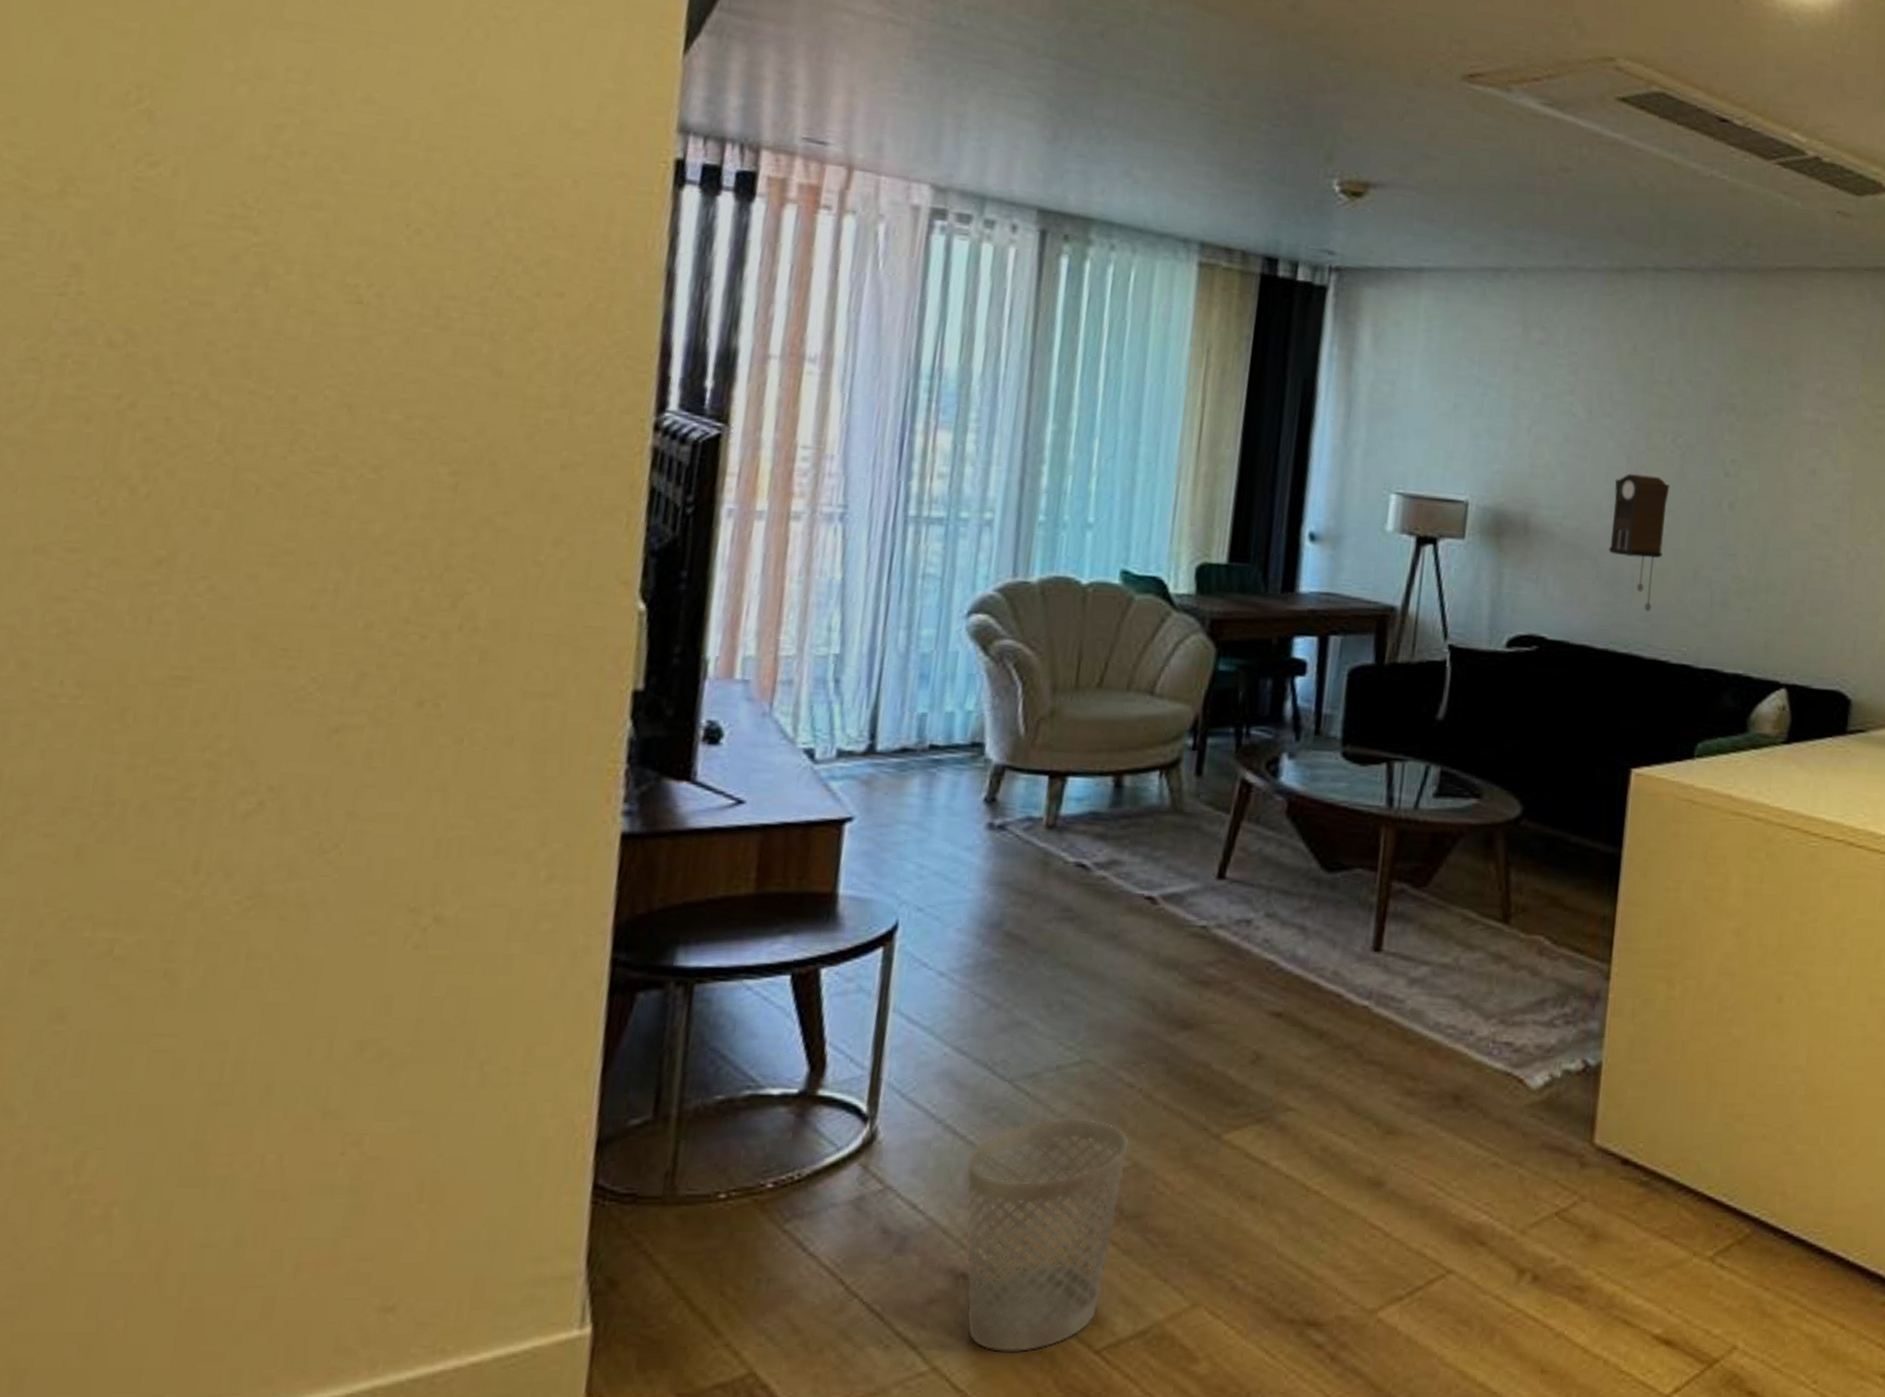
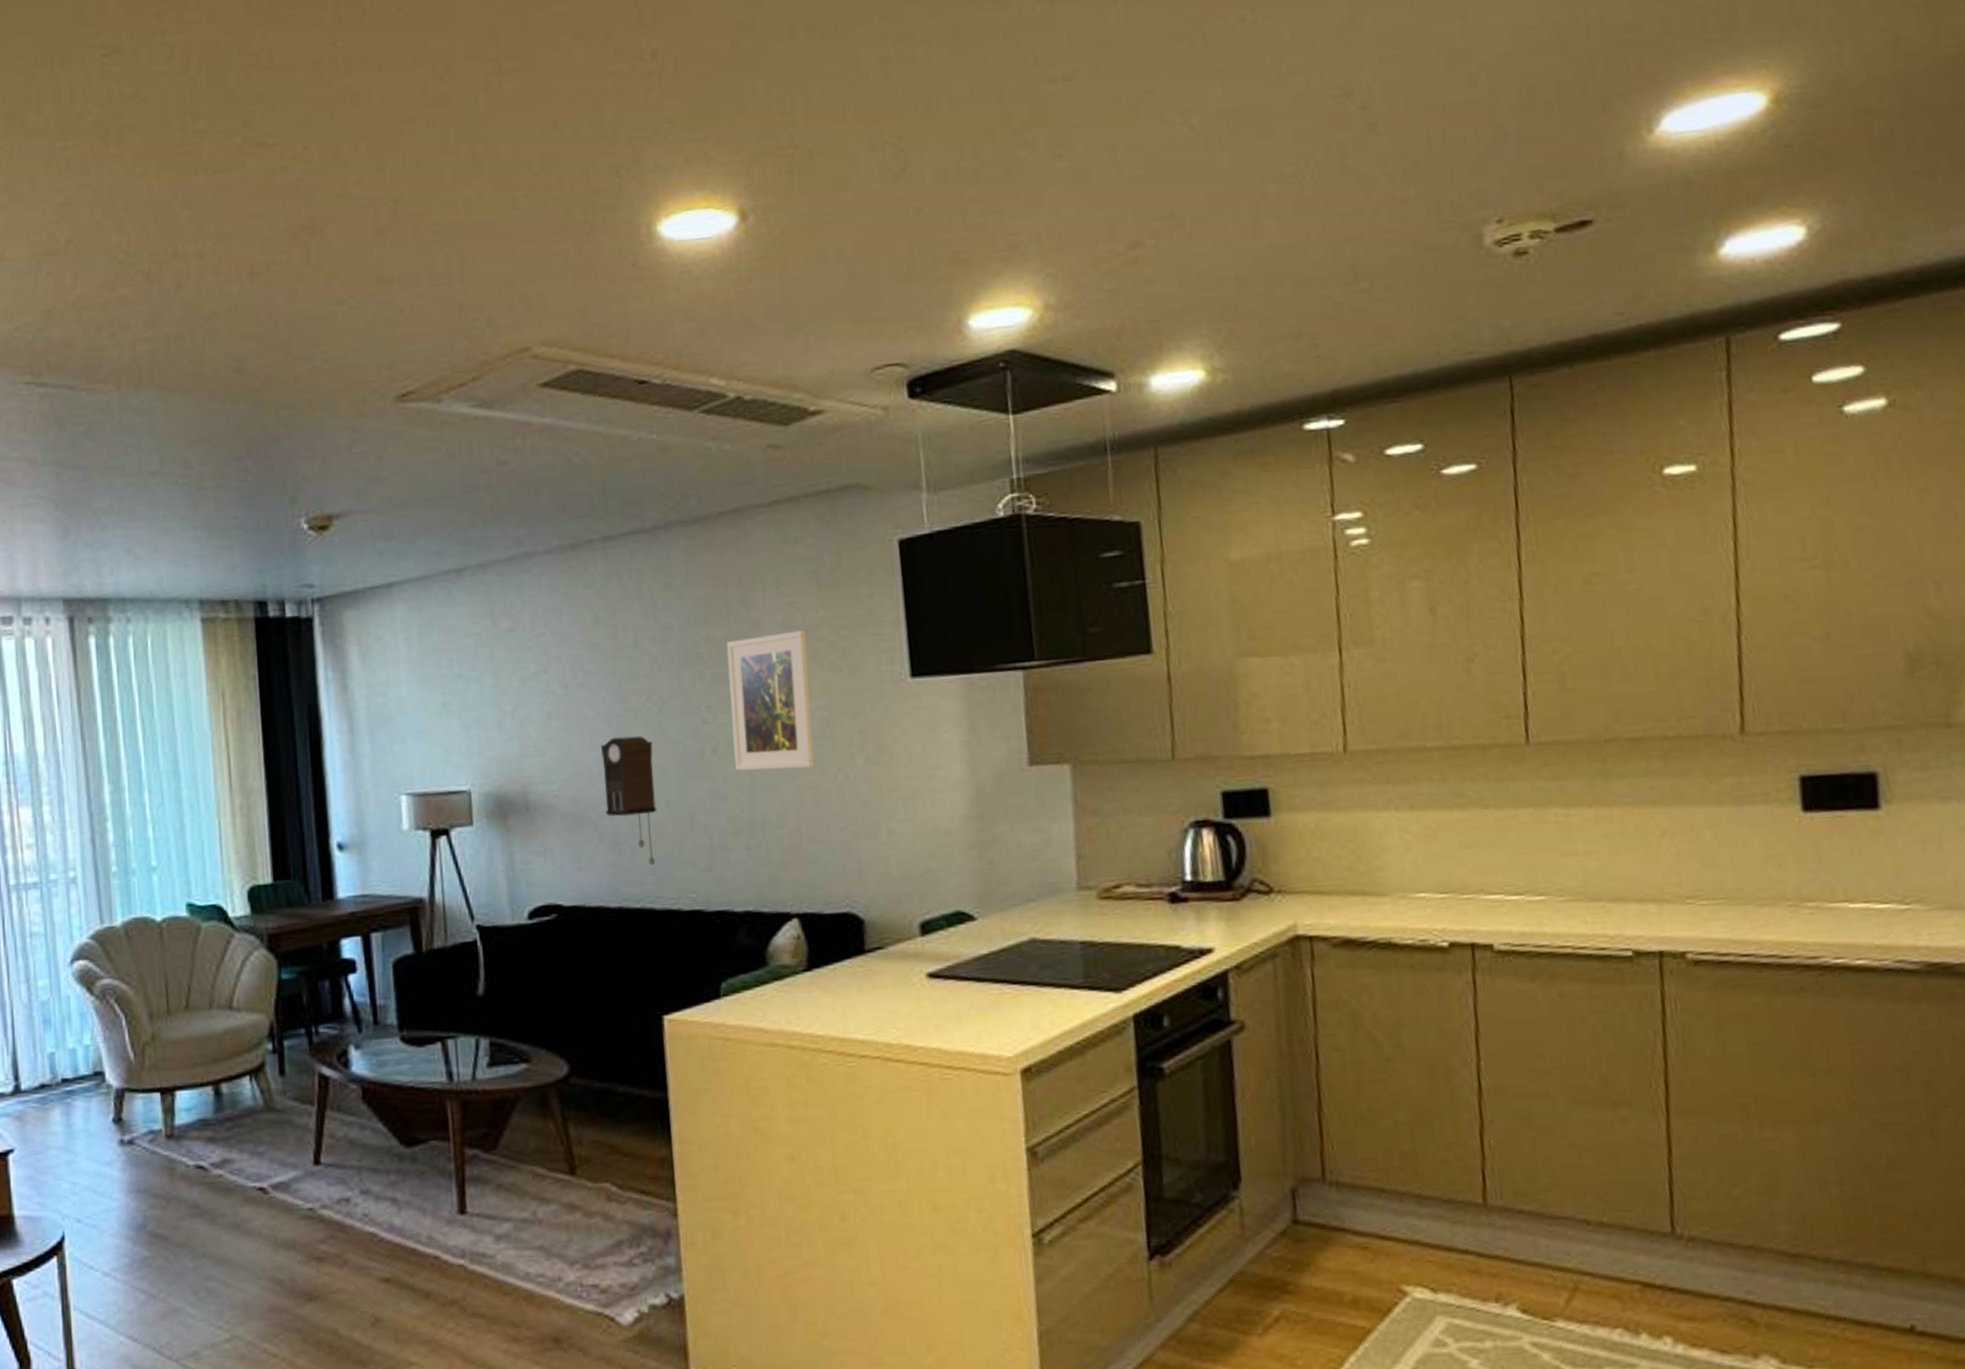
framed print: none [1749,398,1843,540] -> present [726,629,815,771]

